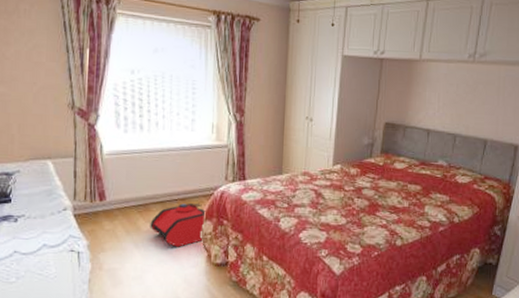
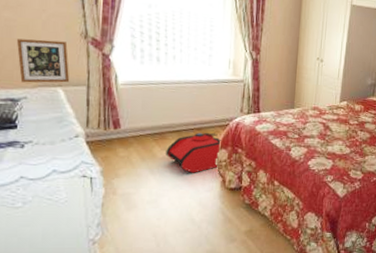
picture frame: none [10,112,59,157] -> present [16,38,70,83]

